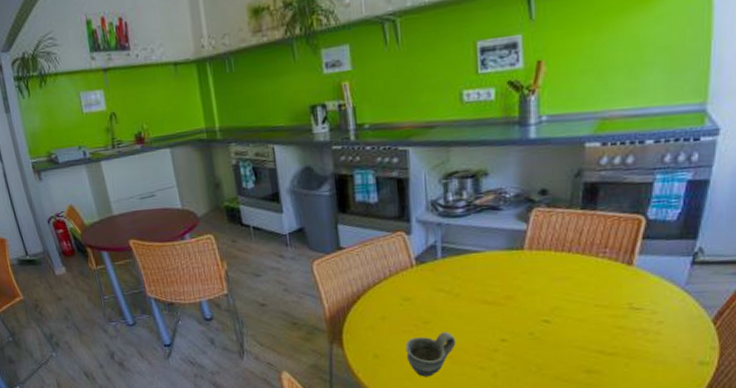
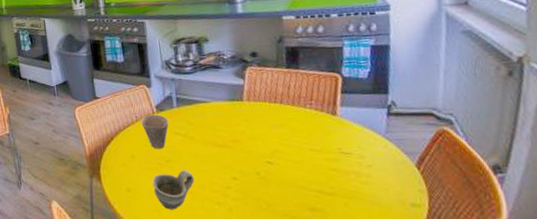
cup: none [396,267,431,308] -> present [141,114,169,149]

